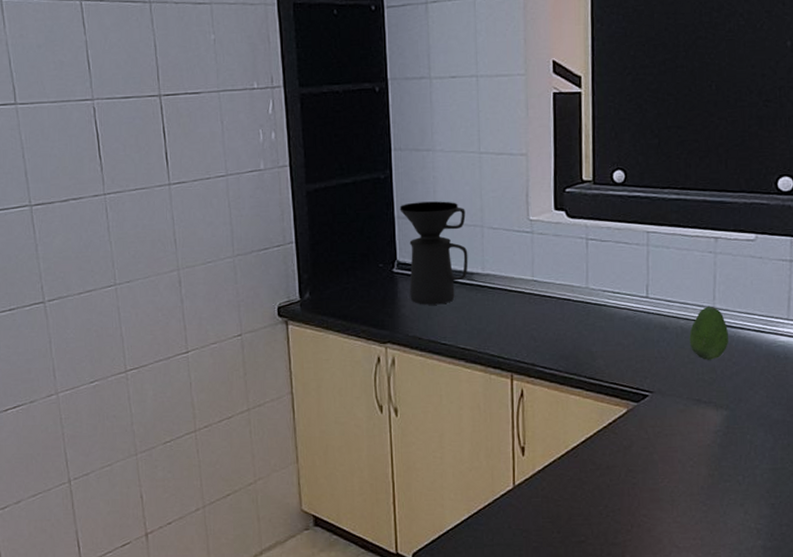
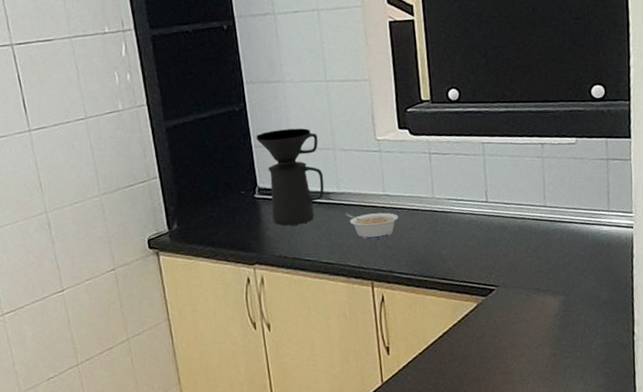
legume: none [488,297,547,328] -> present [345,212,399,240]
fruit: present [689,306,728,360] -> none [526,205,560,253]

